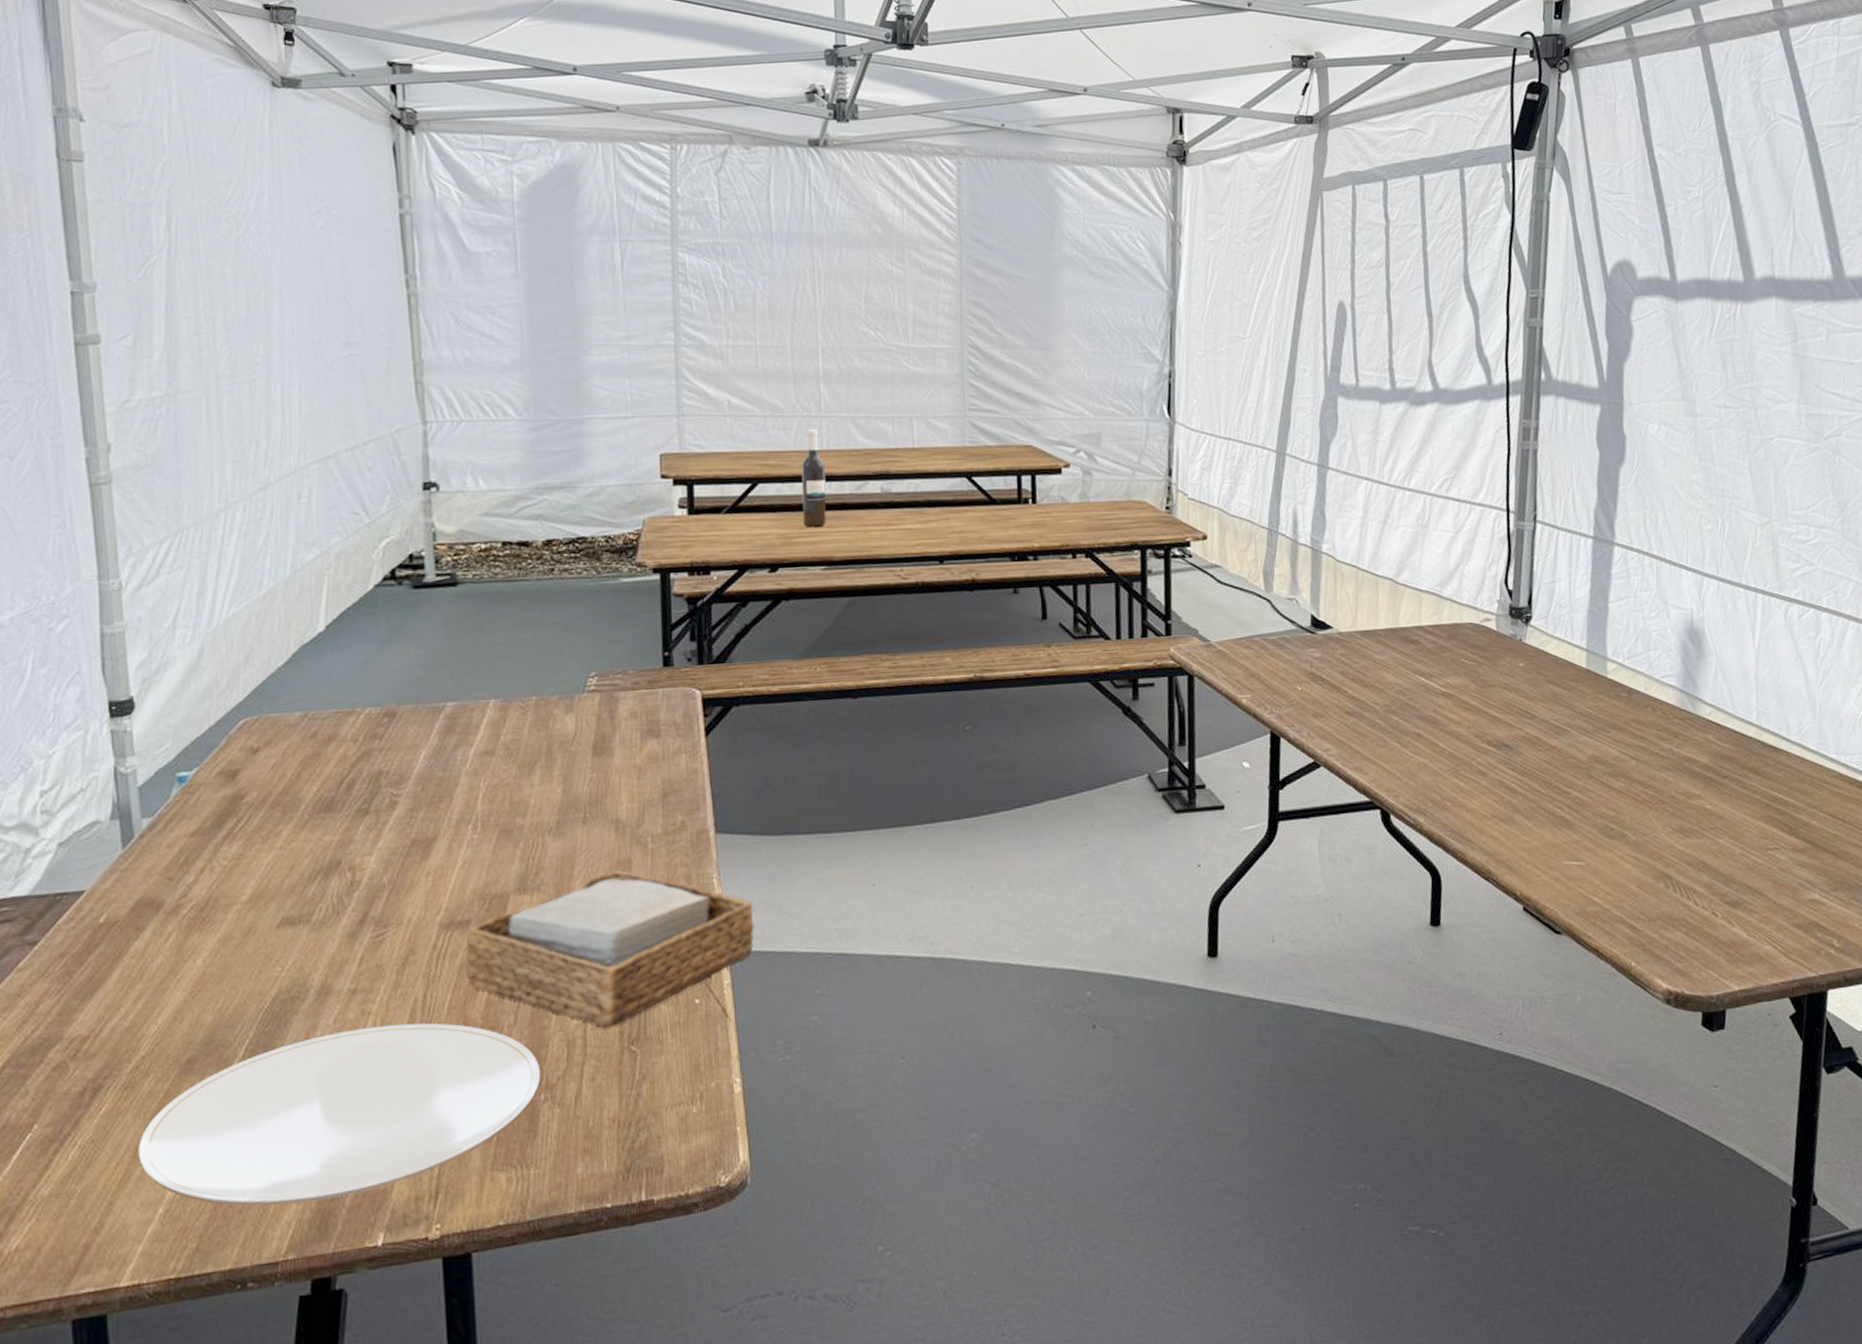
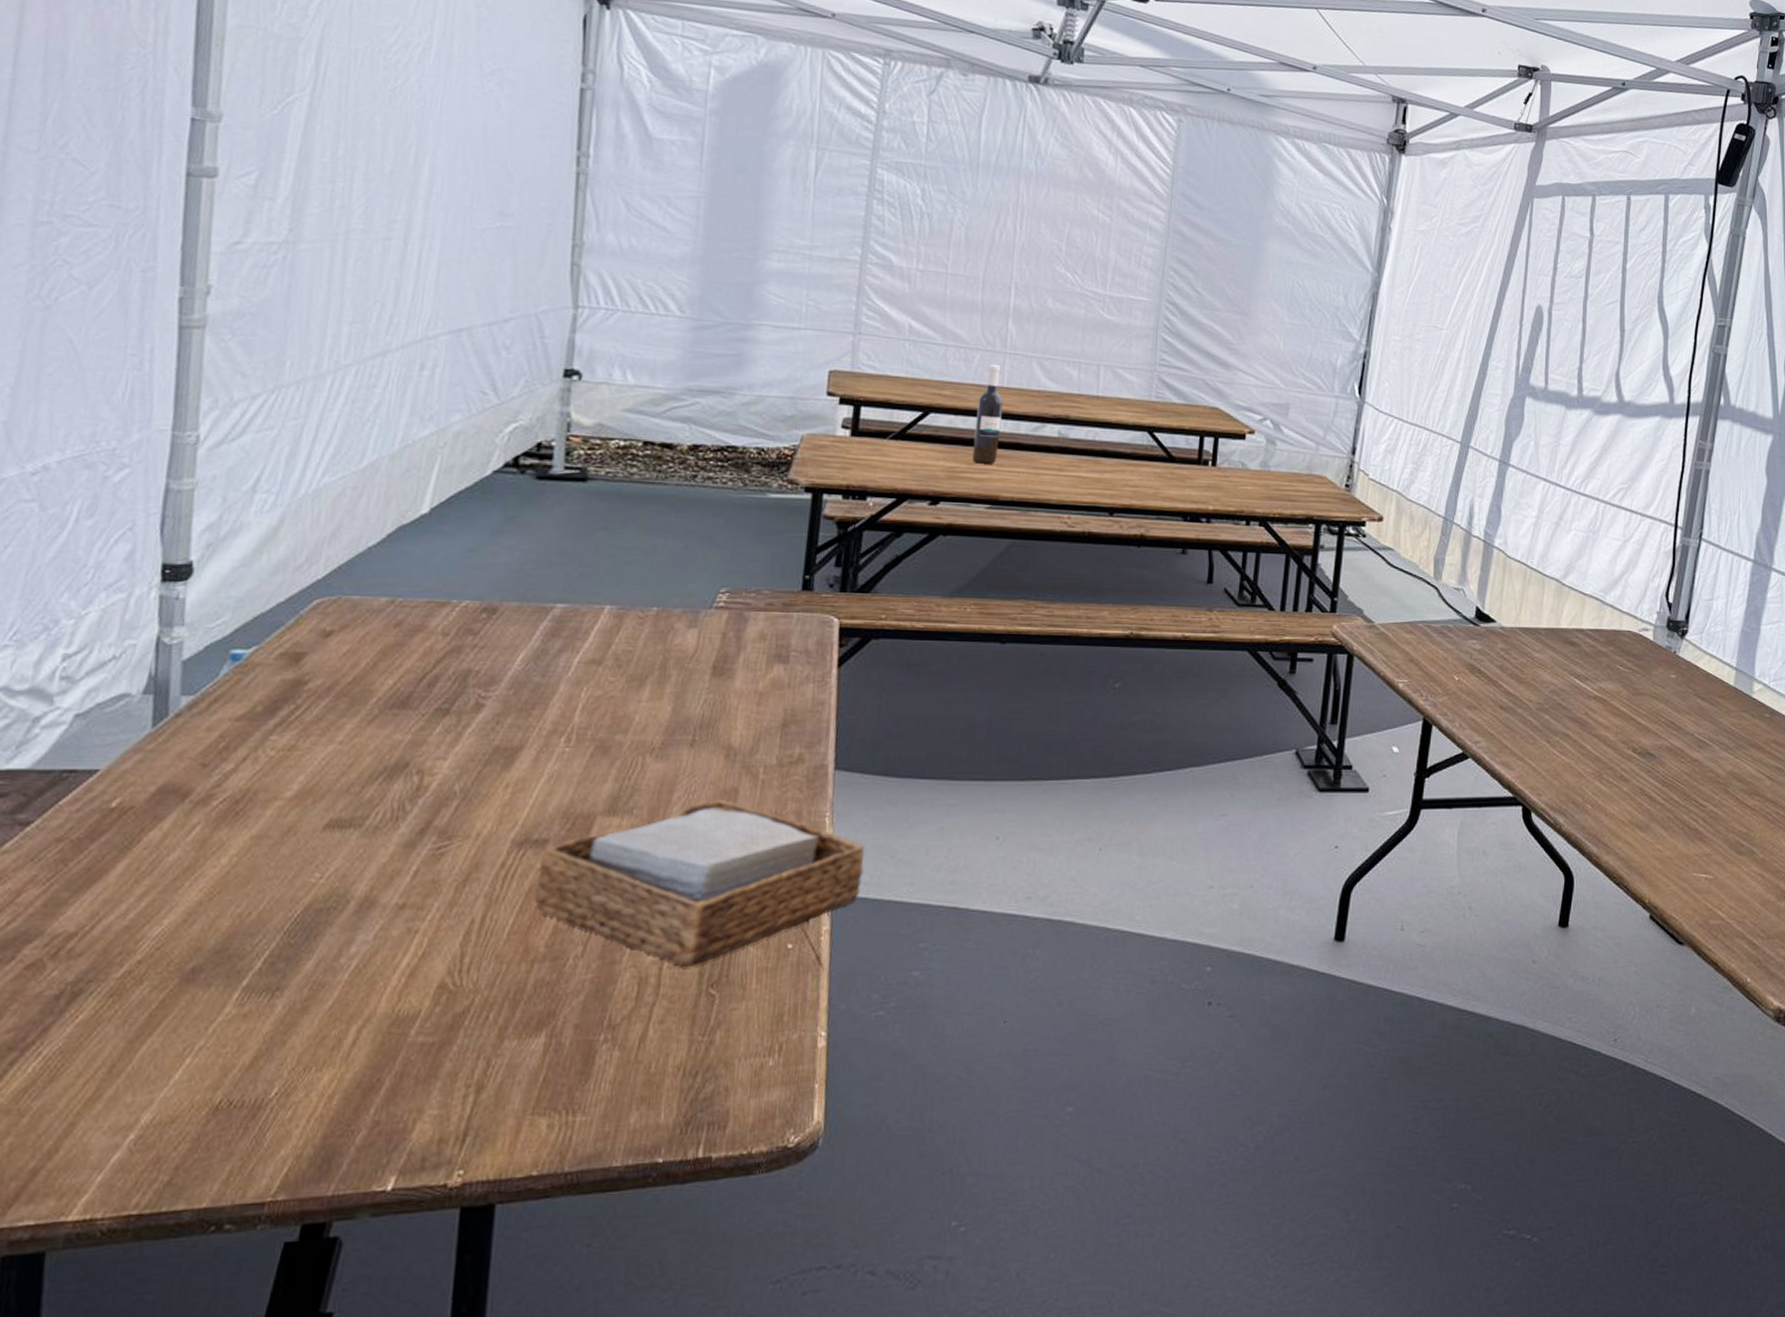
plate: present [138,1023,541,1206] -> none [114,946,604,1139]

